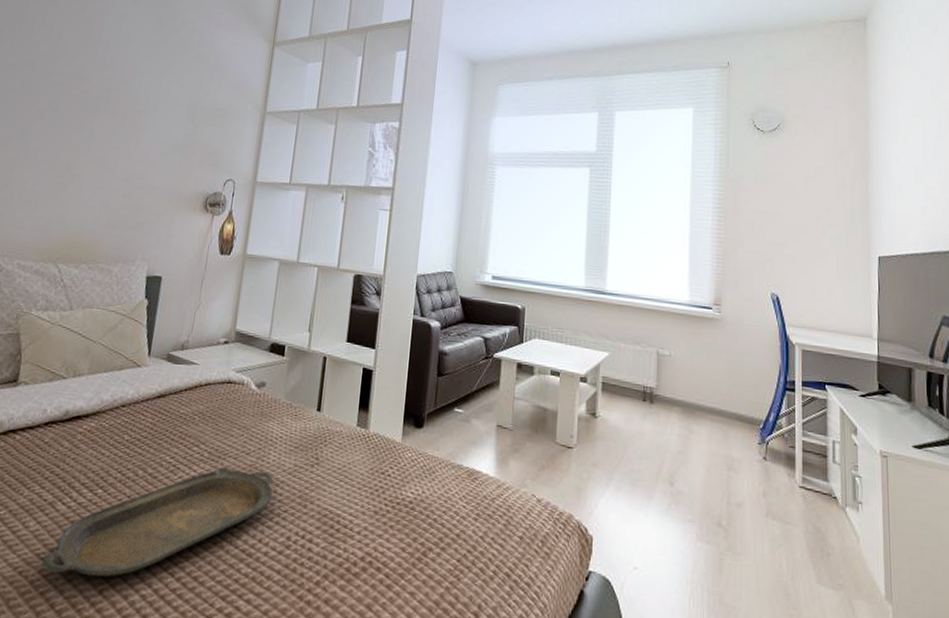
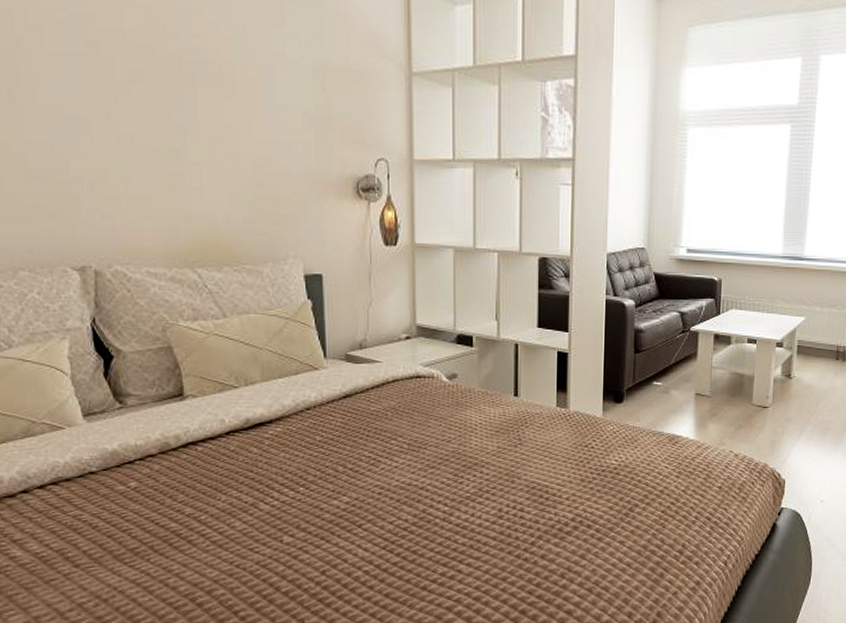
serving tray: present [42,467,274,577] -> none [257,455,479,563]

